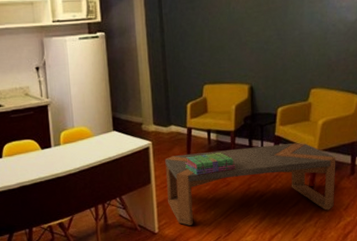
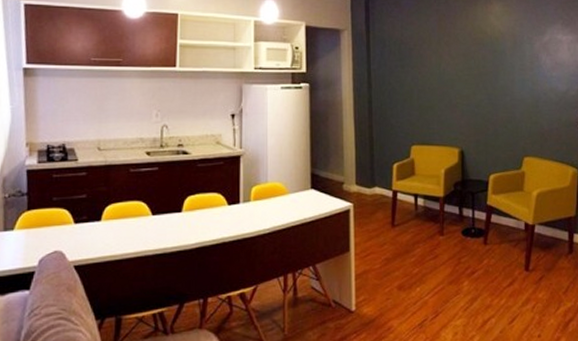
coffee table: present [165,143,336,226] -> none [367,215,553,304]
stack of books: present [185,153,236,175] -> none [389,220,445,245]

